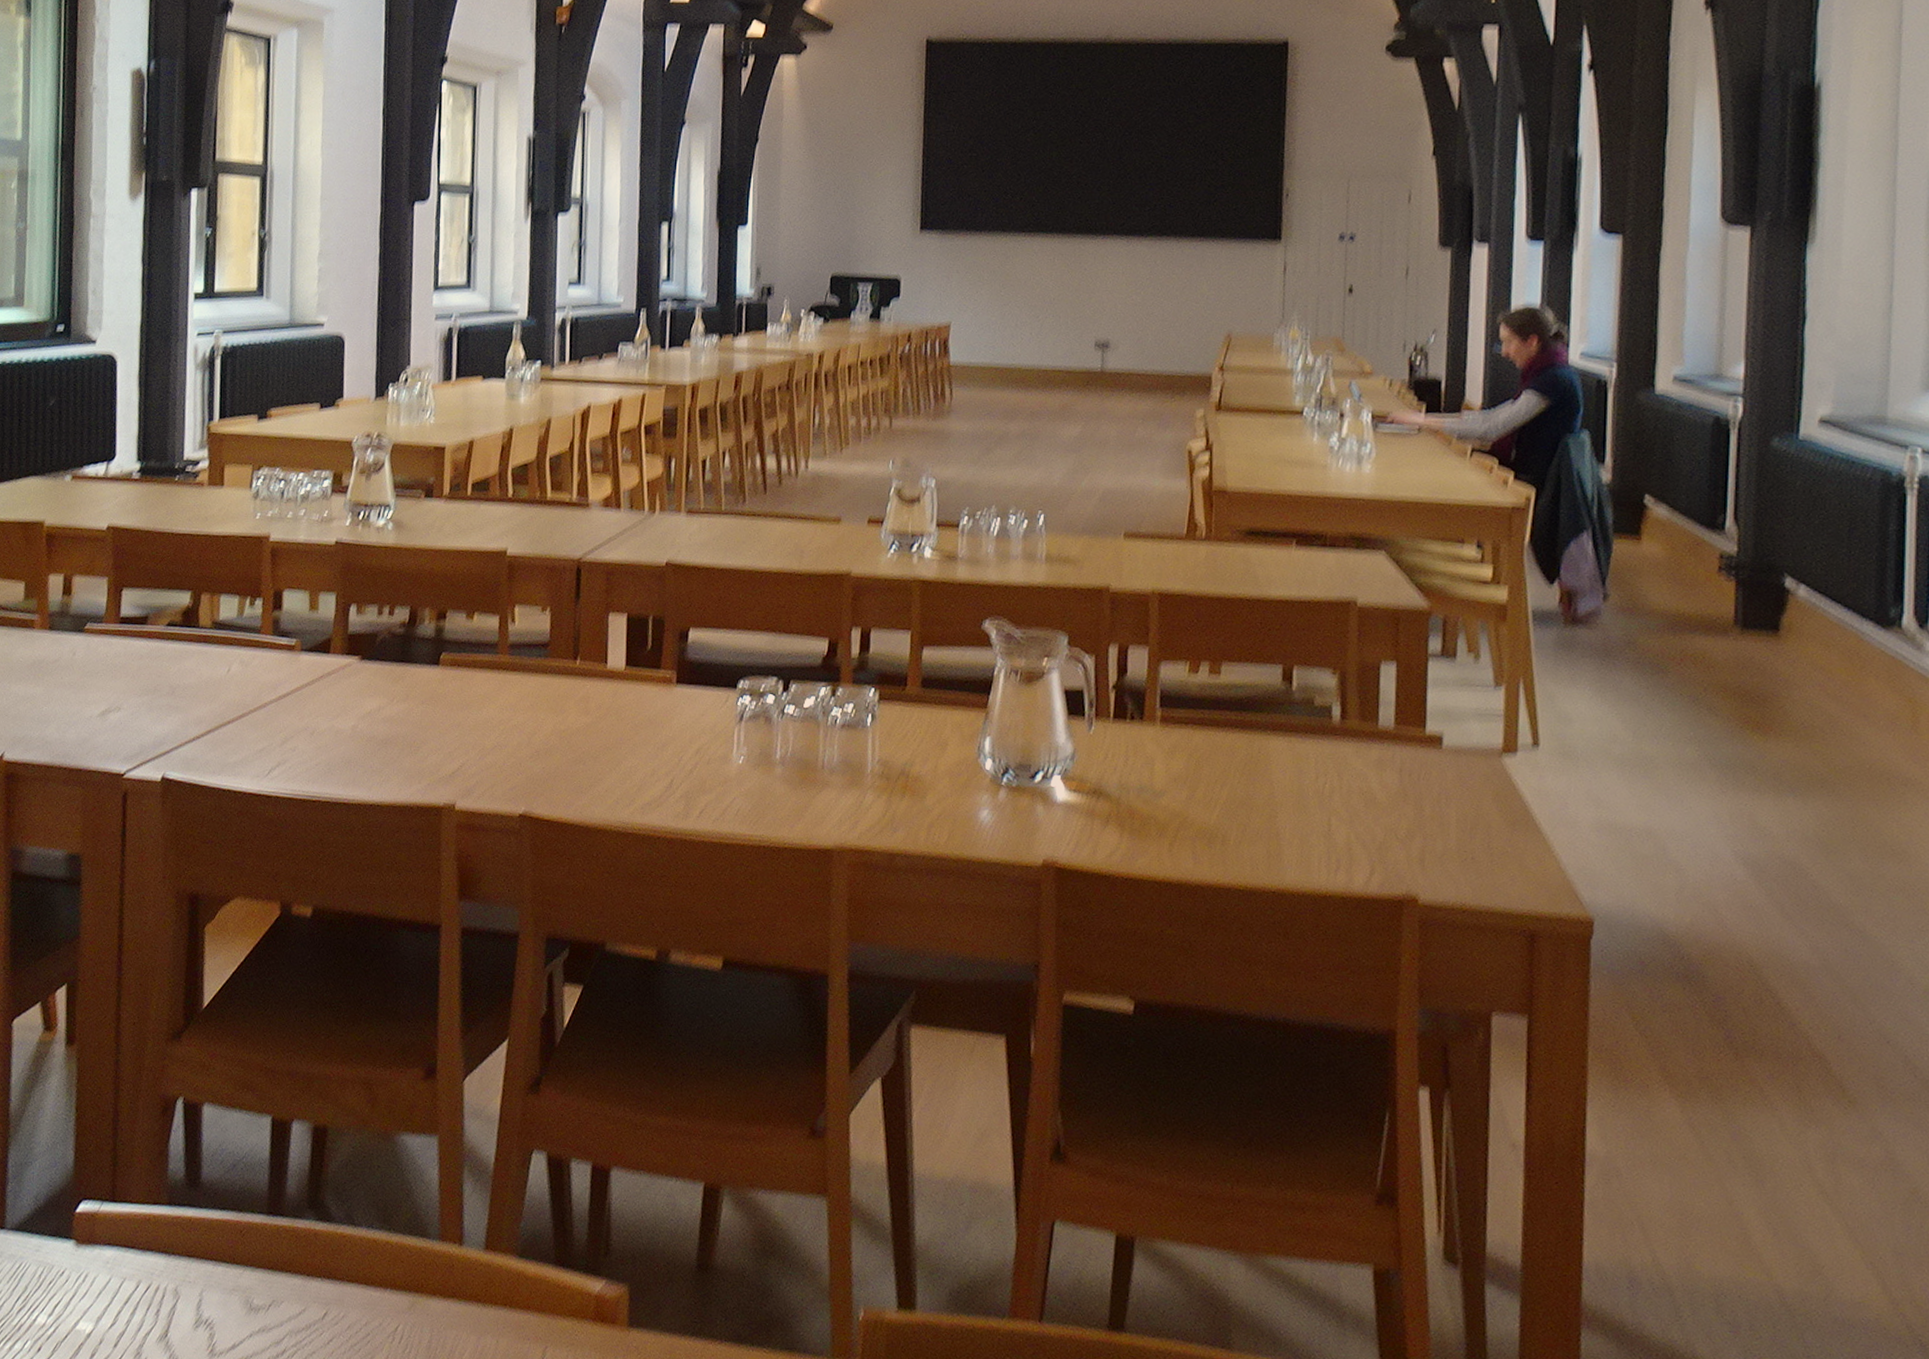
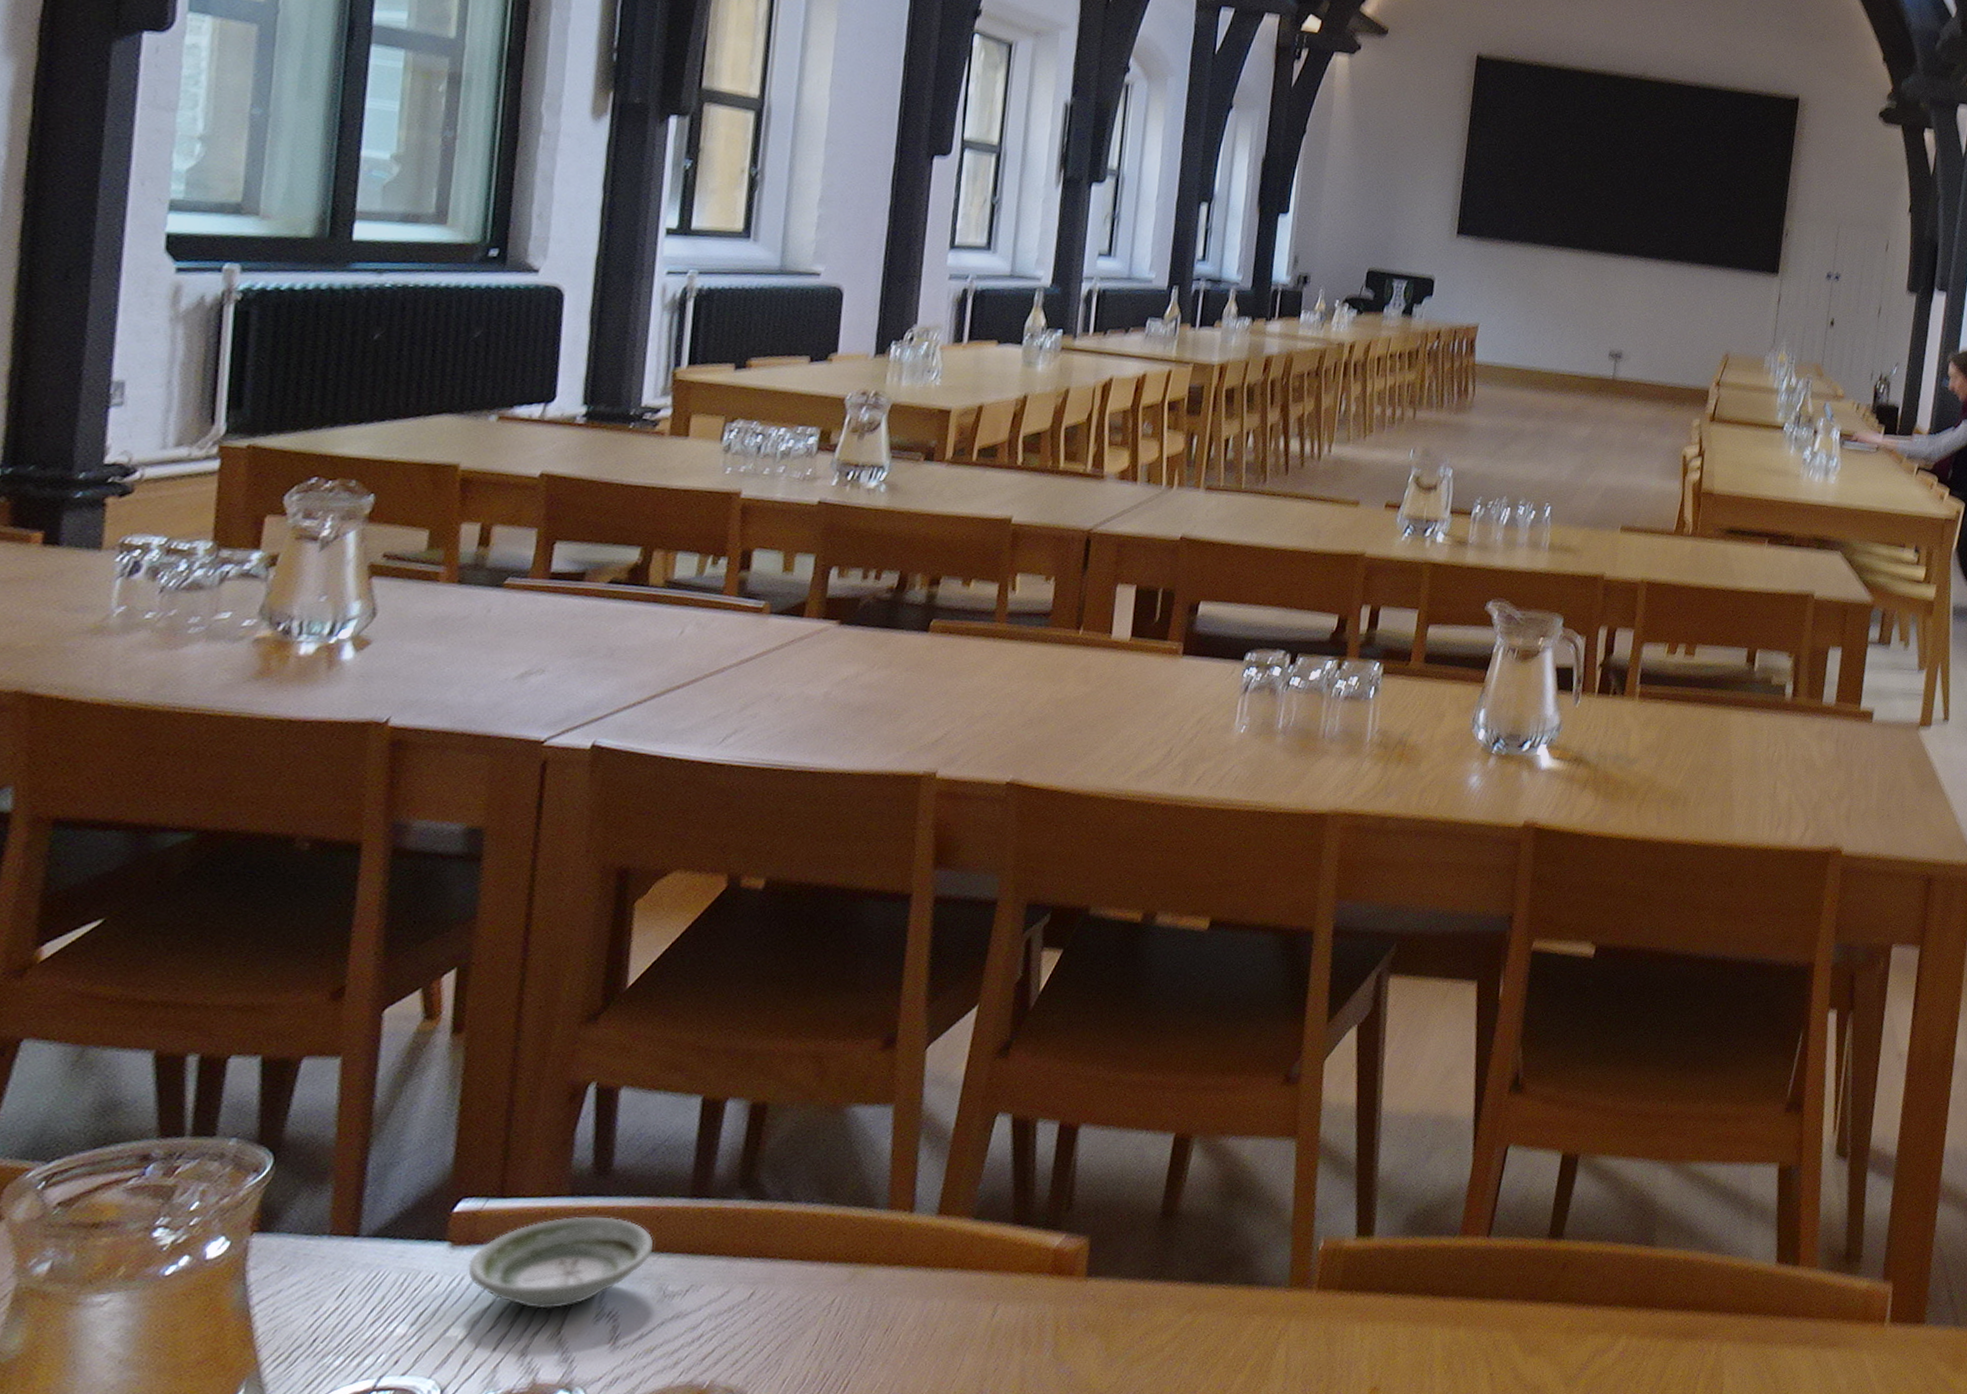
saucer: none [90,1224,238,1312] -> present [468,1216,653,1309]

